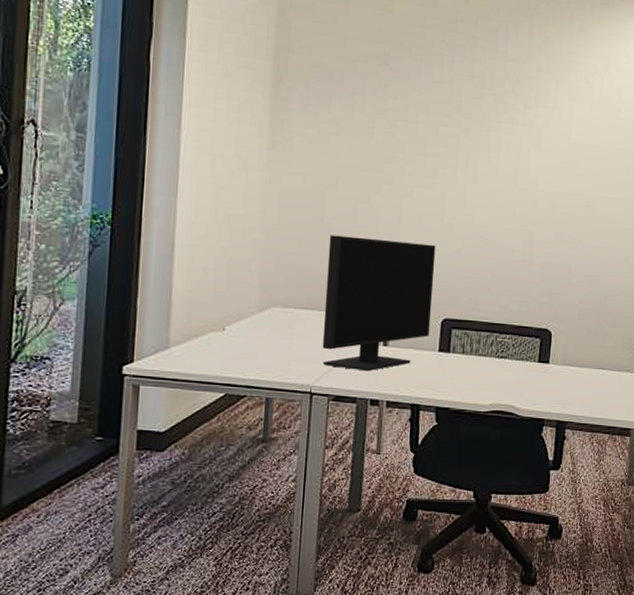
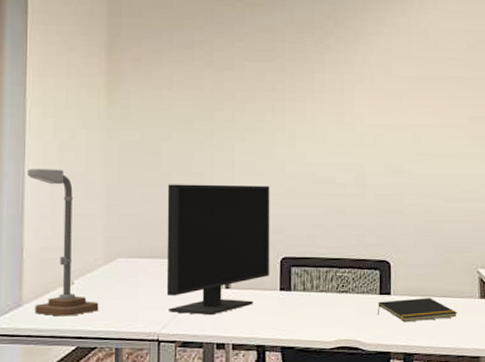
desk lamp: none [179,206,251,363] -> present [27,168,99,317]
notepad: none [535,368,614,392] -> present [378,298,458,323]

